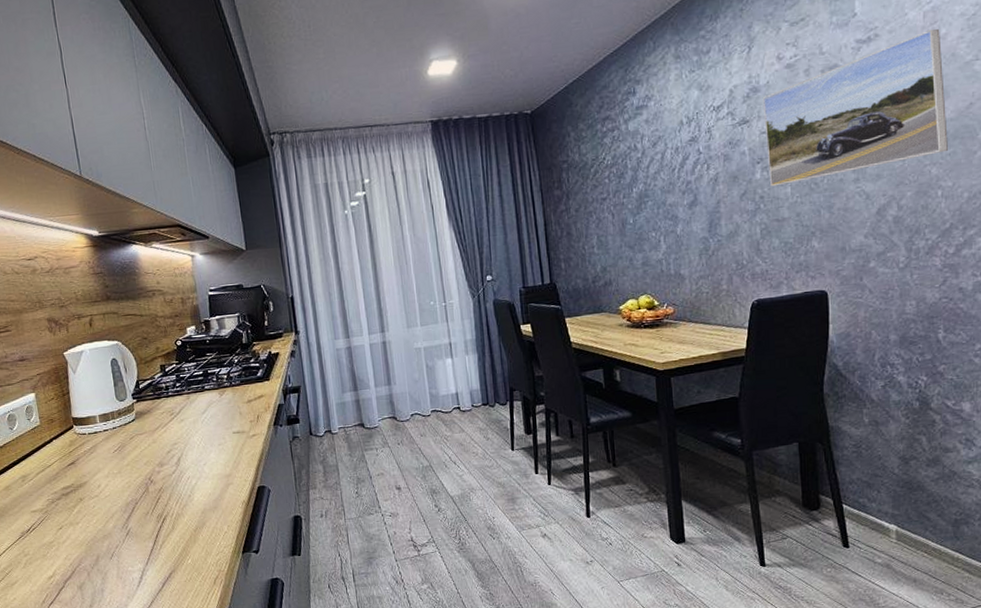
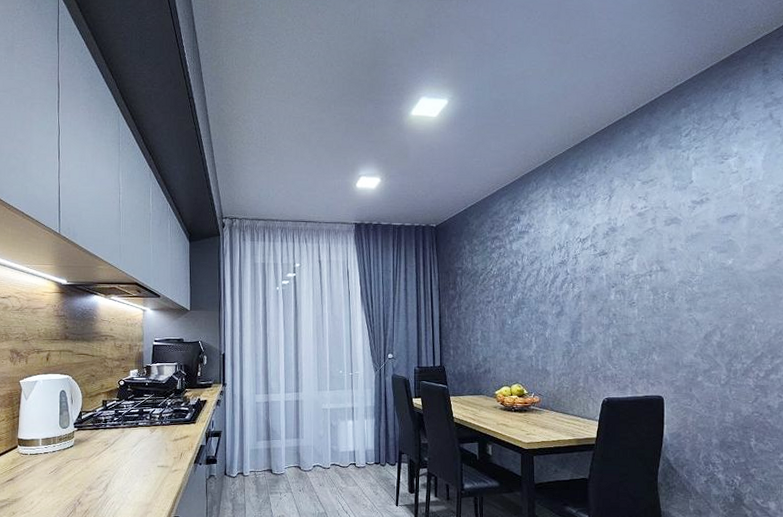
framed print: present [762,29,948,187] -> none [618,199,760,307]

